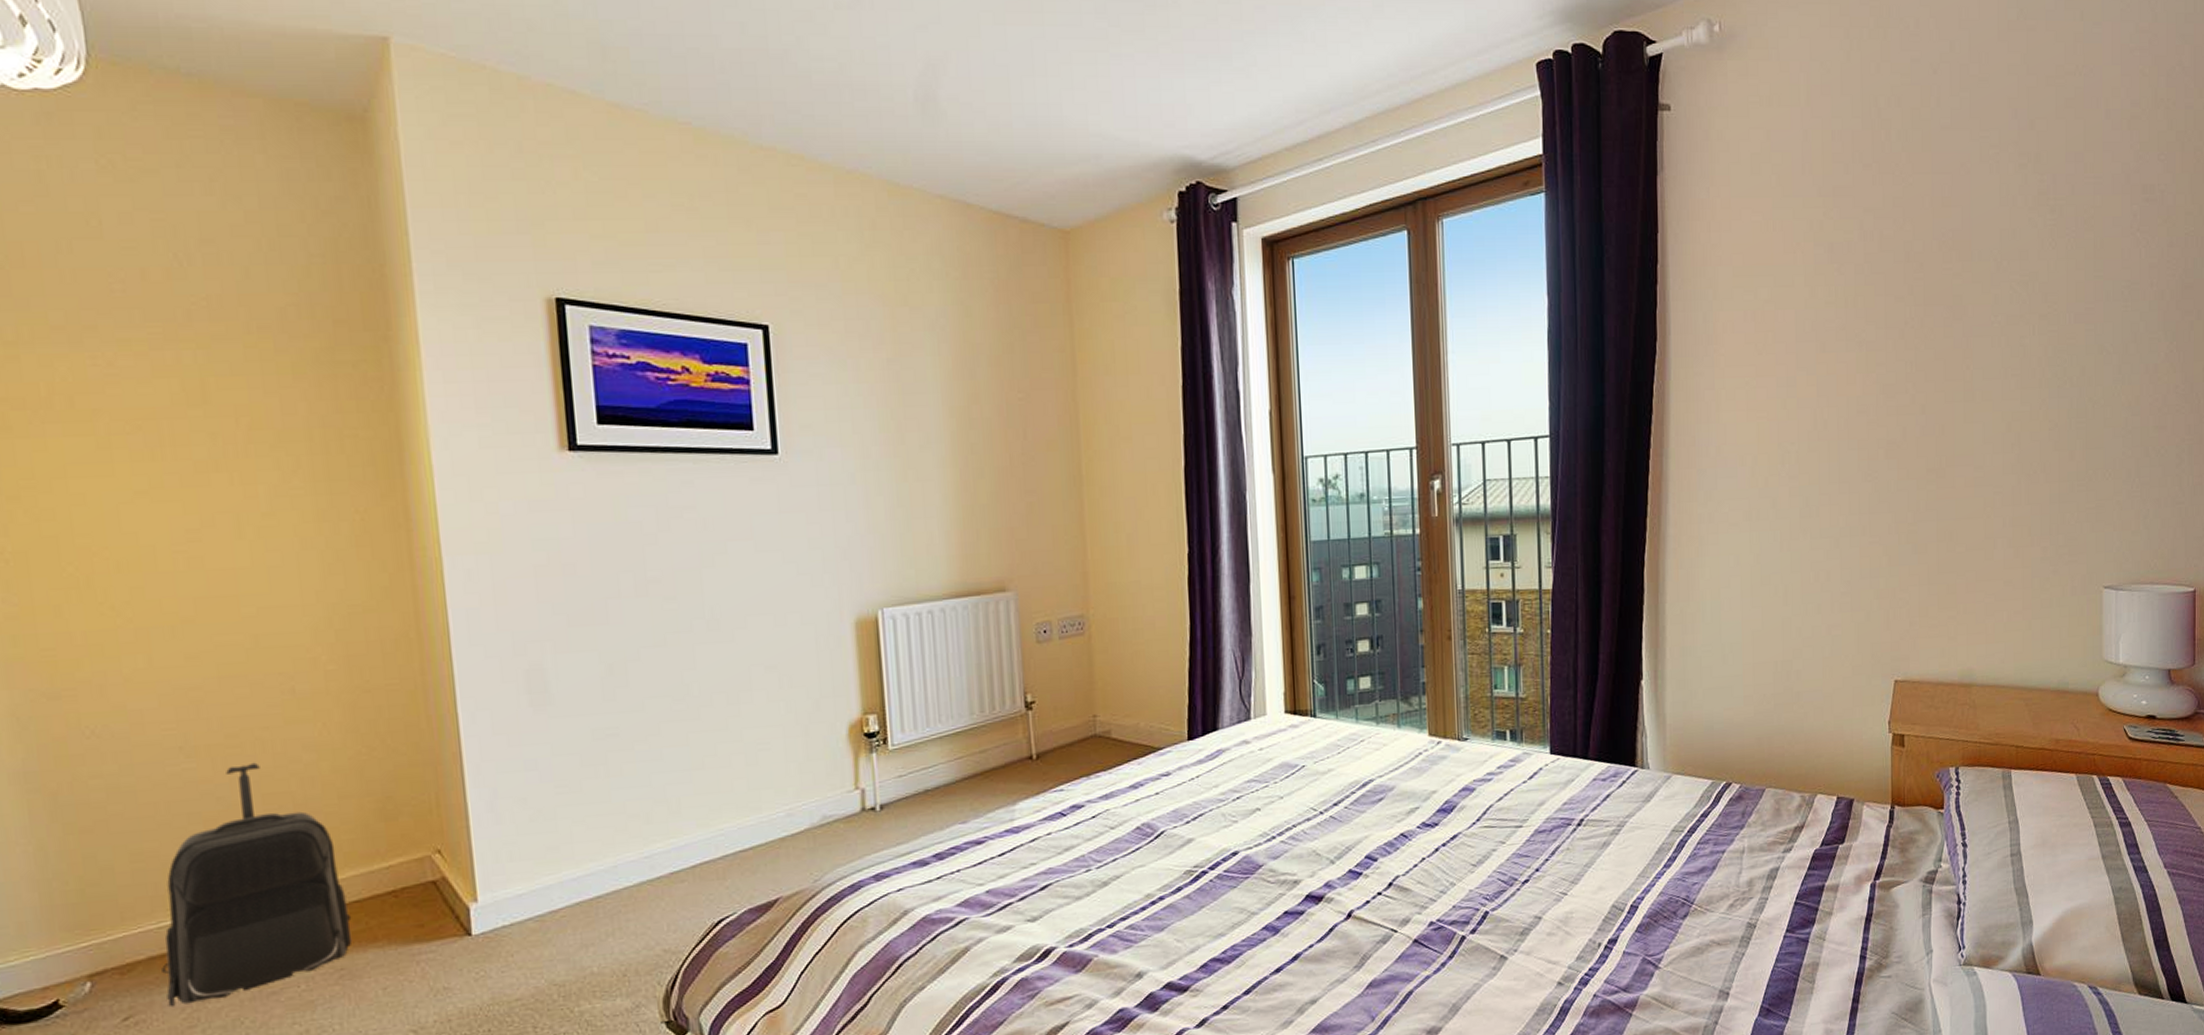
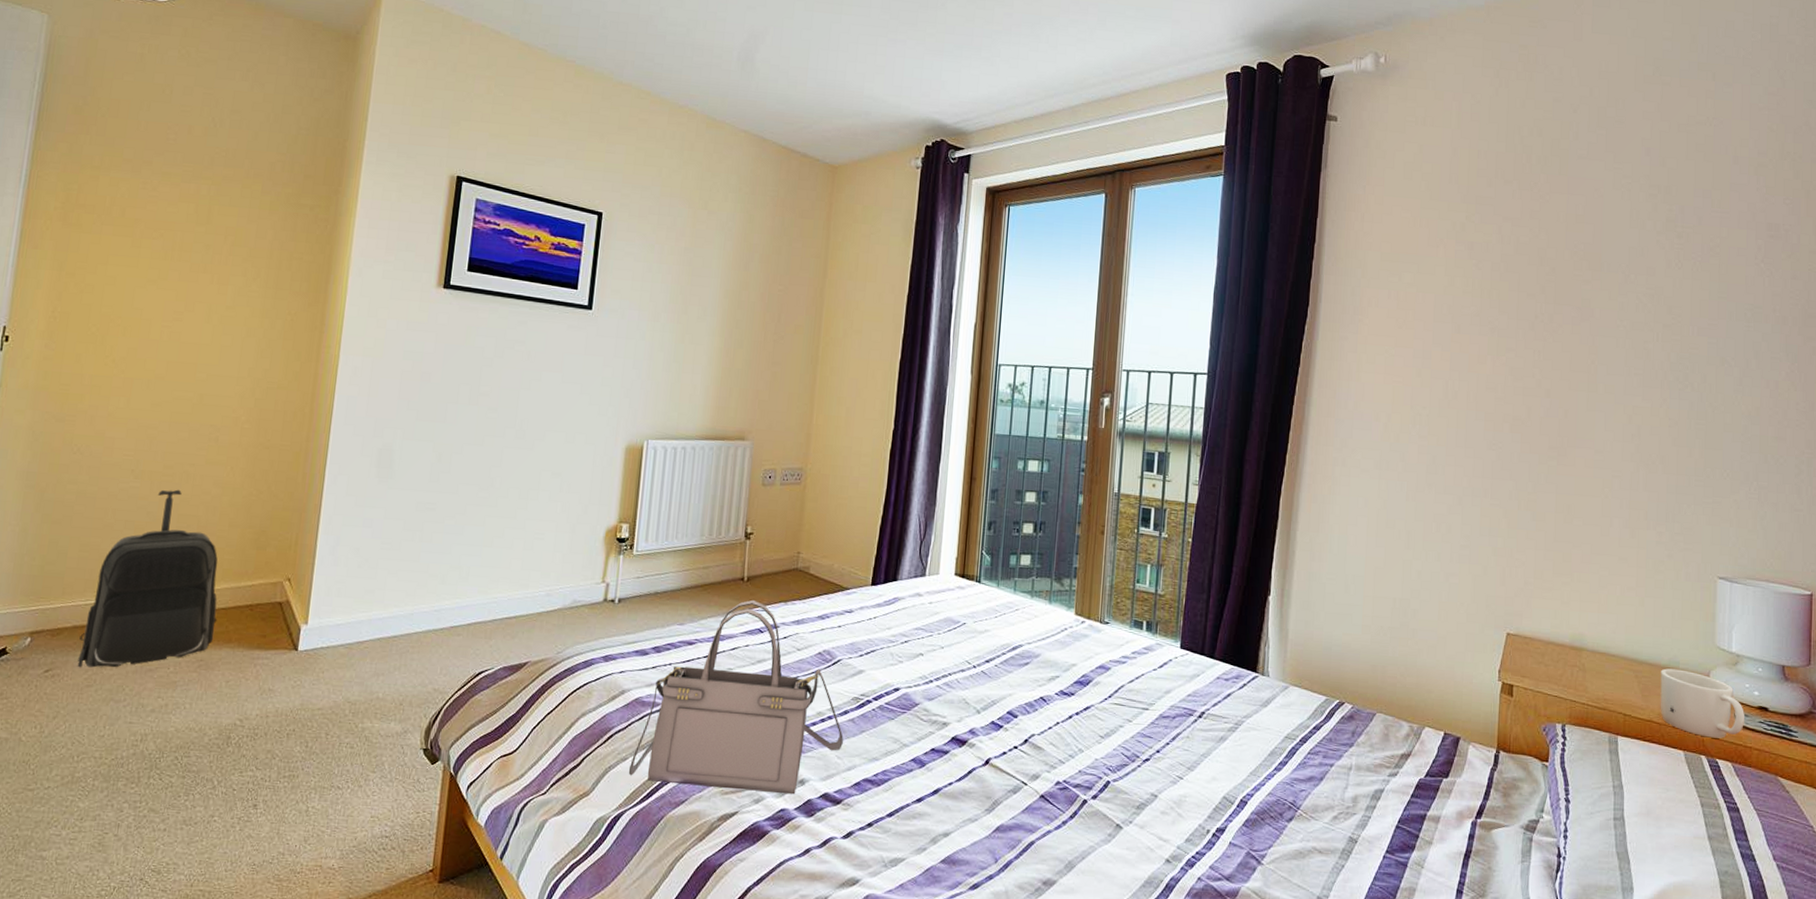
handbag: none [928,779,1181,1008] -> present [628,599,843,795]
mug: none [2051,690,2133,756] -> present [1660,668,1744,739]

